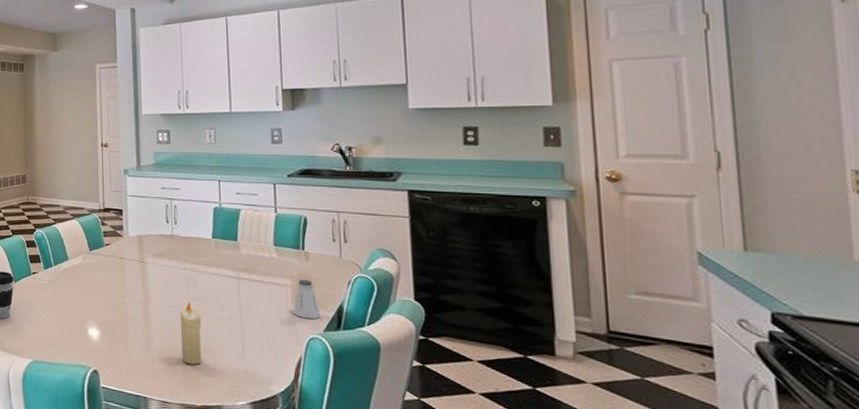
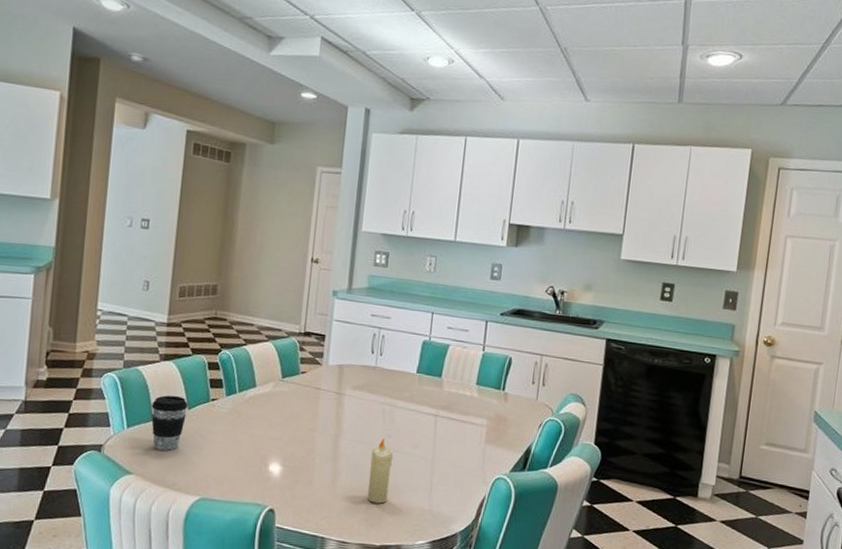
saltshaker: present [293,279,320,319] -> none [484,419,510,460]

